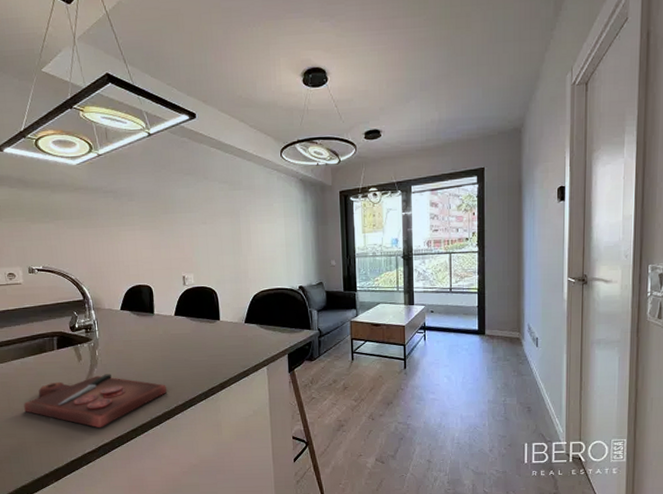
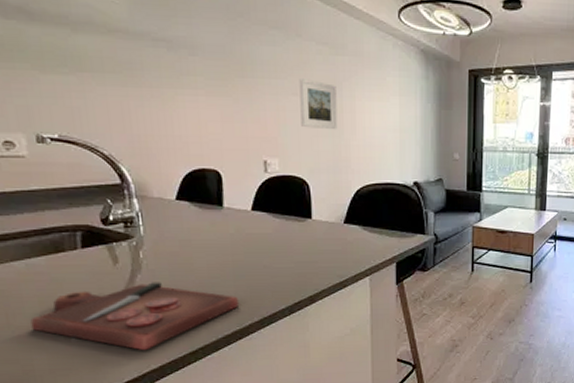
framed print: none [207,211,237,249] -> present [299,79,338,130]

